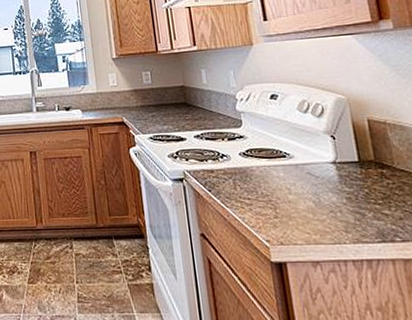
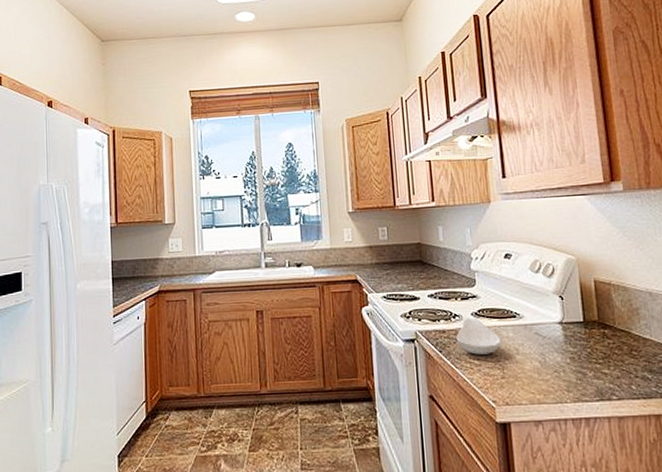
spoon rest: none [225,157,272,194] -> present [456,317,501,355]

